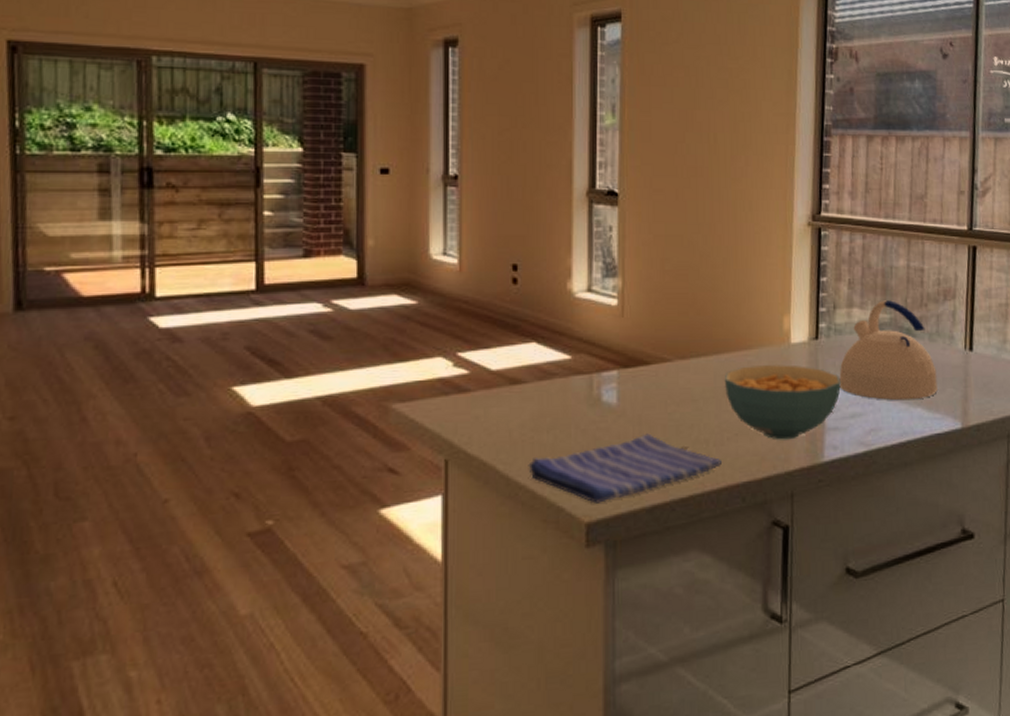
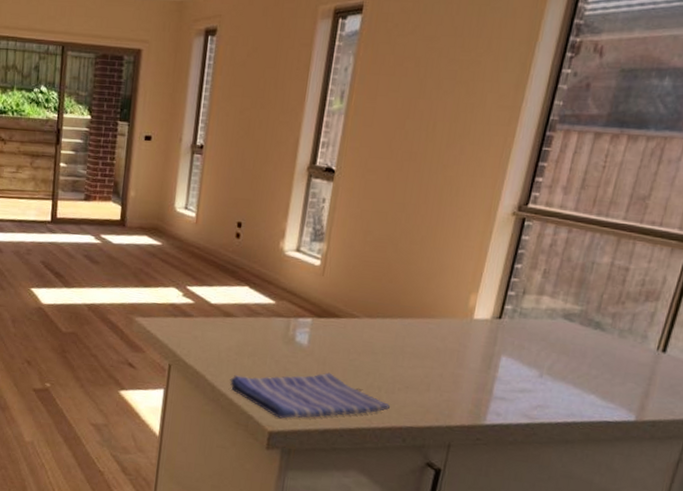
cereal bowl: present [724,365,841,440] -> none [403,332,517,401]
kettle: present [839,300,938,401] -> none [514,292,621,388]

